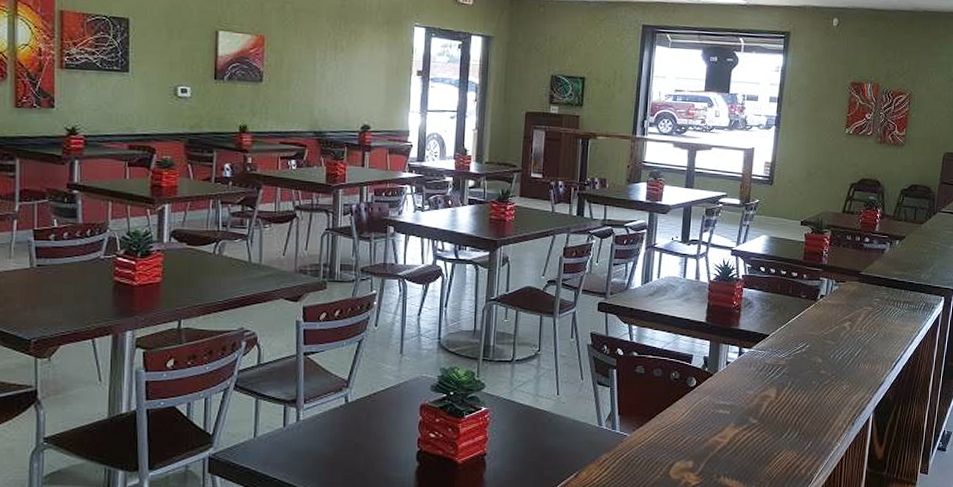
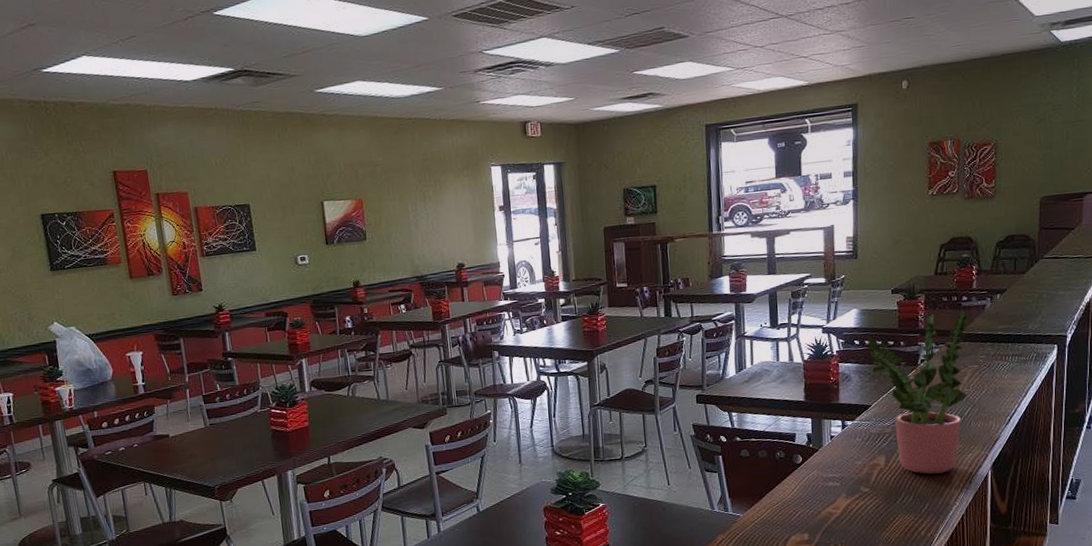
potted plant: none [771,251,869,412] -> present [866,310,969,474]

